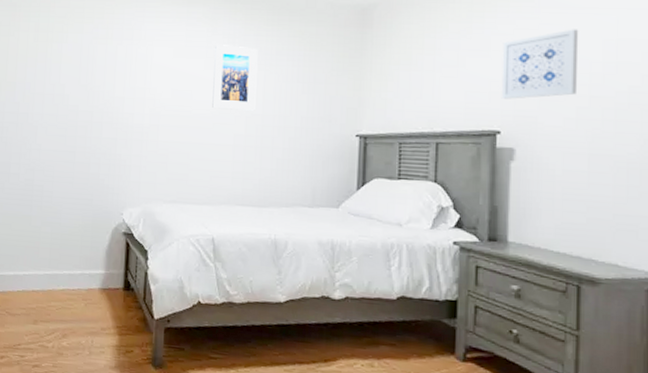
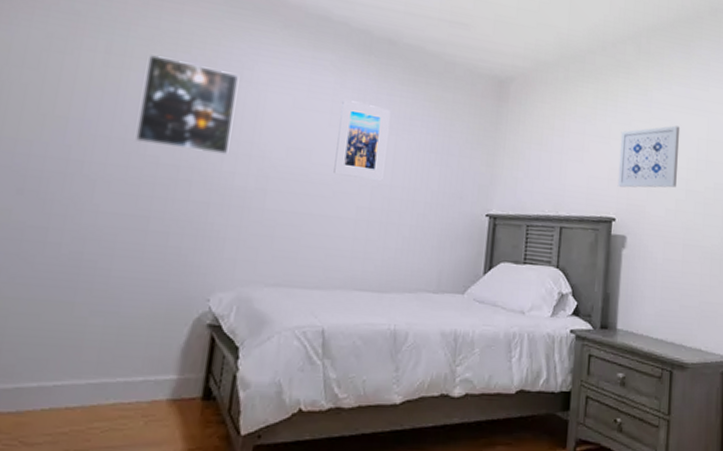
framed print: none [61,27,131,100] -> present [135,54,240,154]

